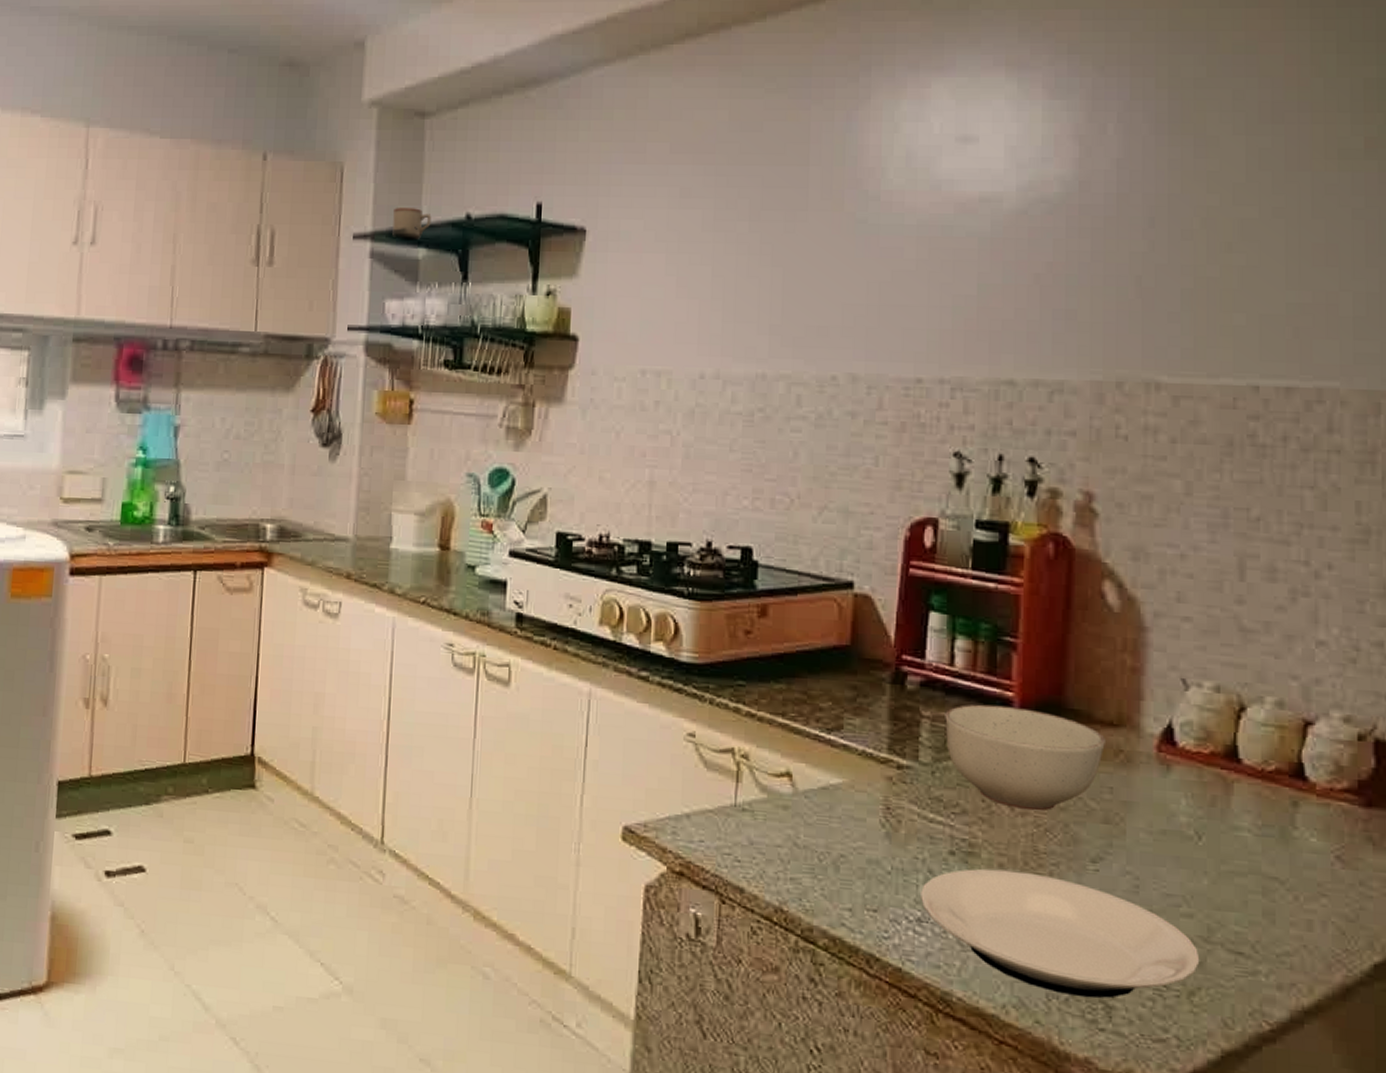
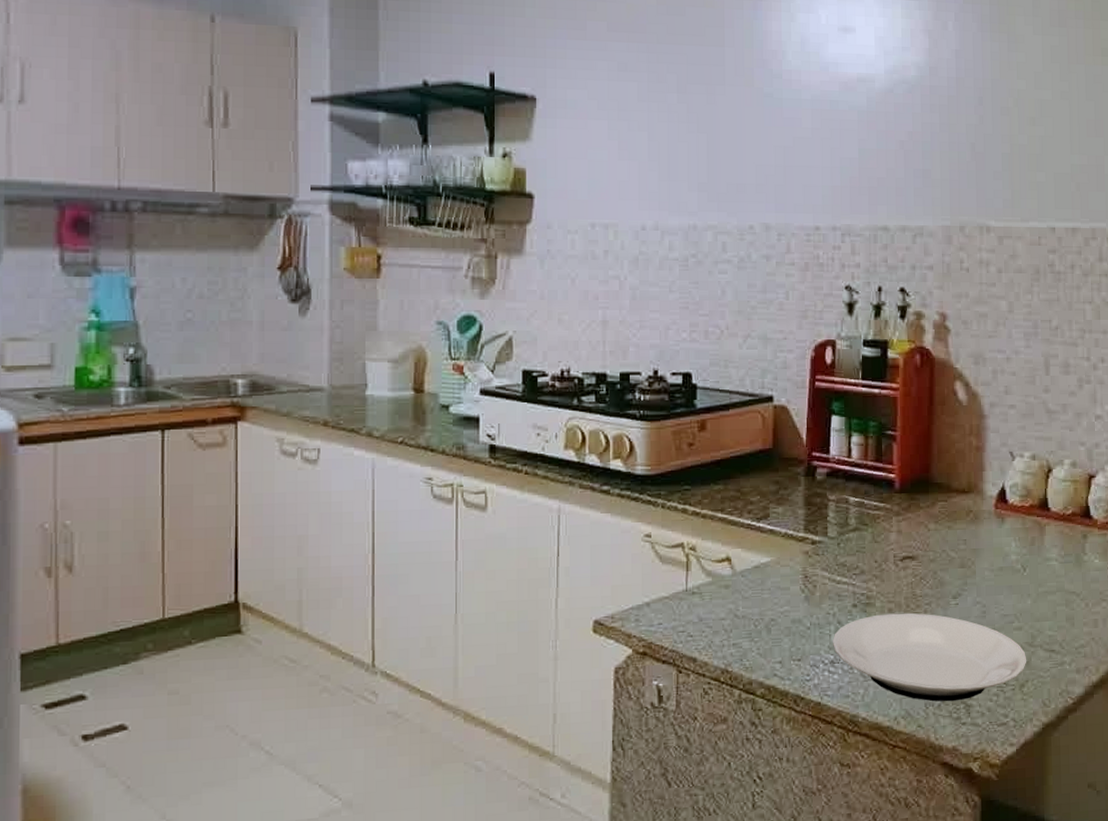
mug: present [392,206,432,241] -> none [351,72,389,105]
bowl: present [945,704,1105,811] -> none [846,485,960,565]

